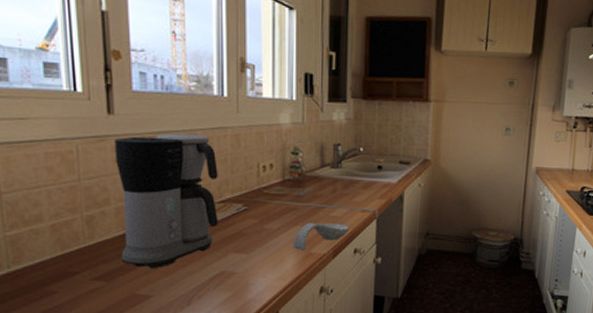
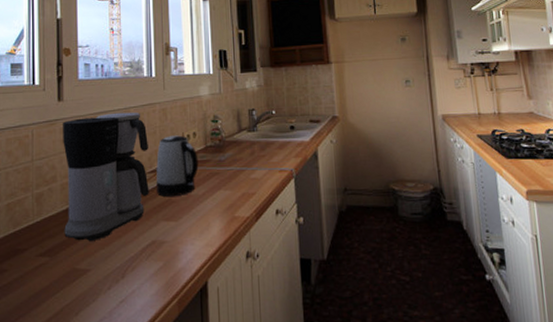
kettle: none [225,165,275,230] -> present [155,135,199,197]
spoon rest: present [294,223,349,251] -> none [218,185,269,215]

